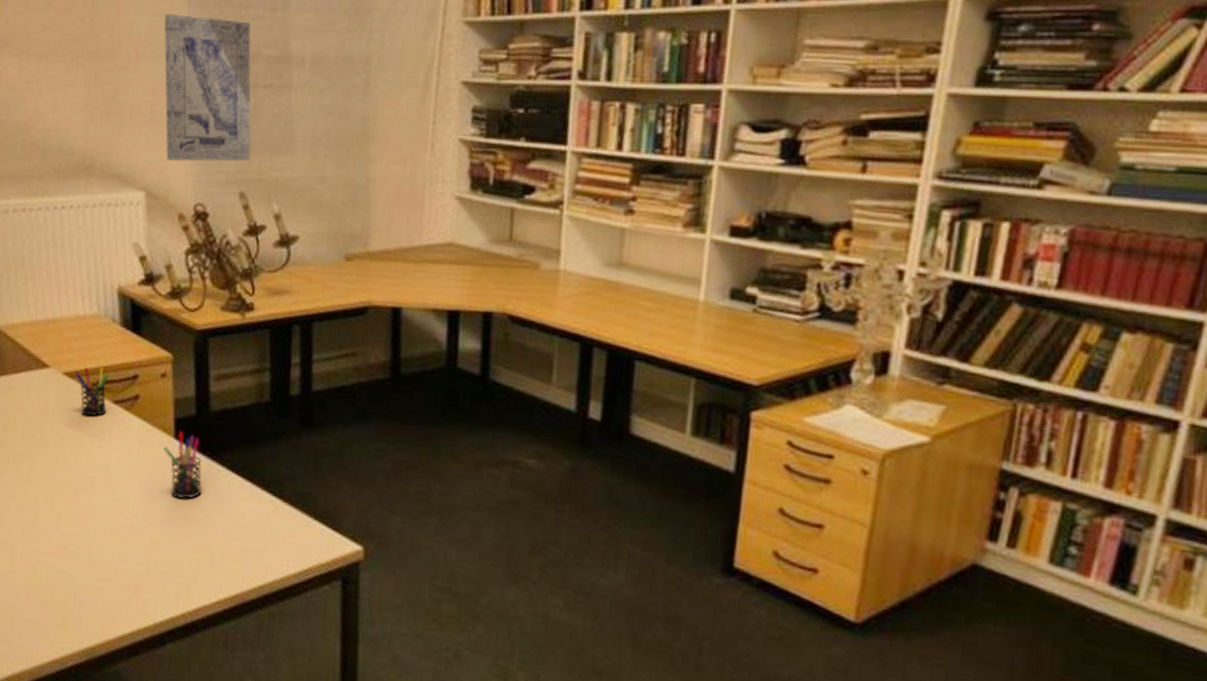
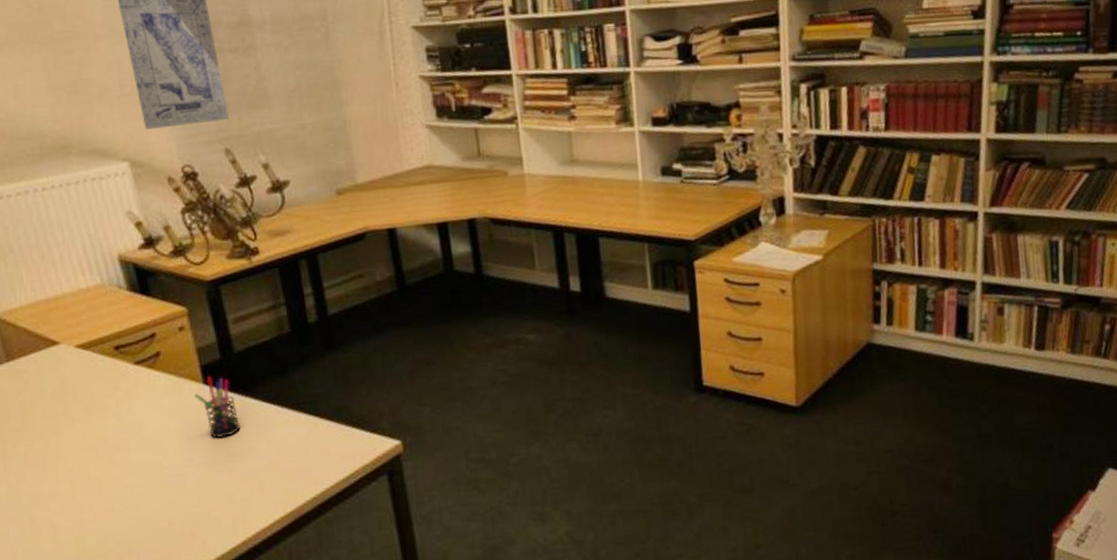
pen holder: present [74,366,110,417] -> none [88,332,129,382]

